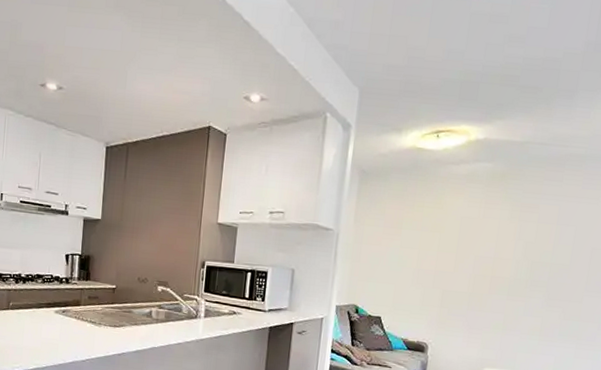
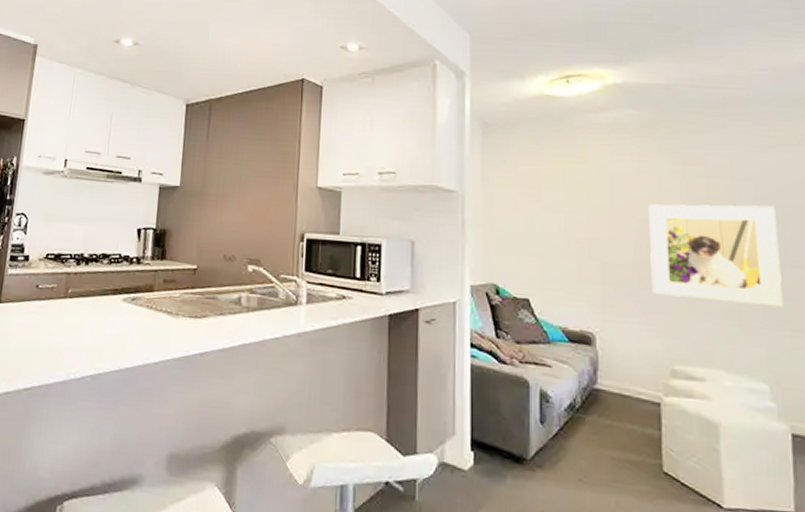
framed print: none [477,243,587,327] -> present [647,204,783,308]

